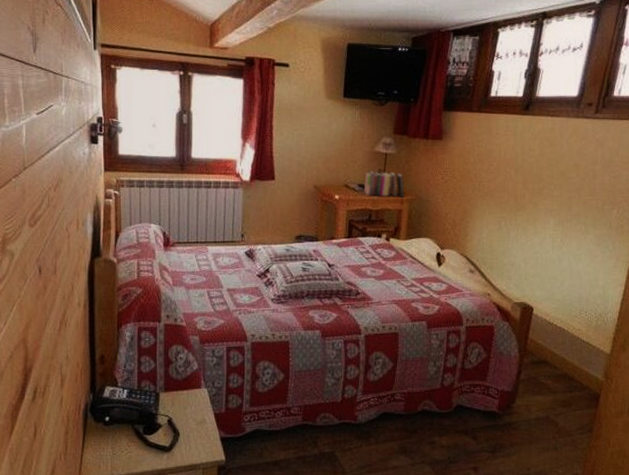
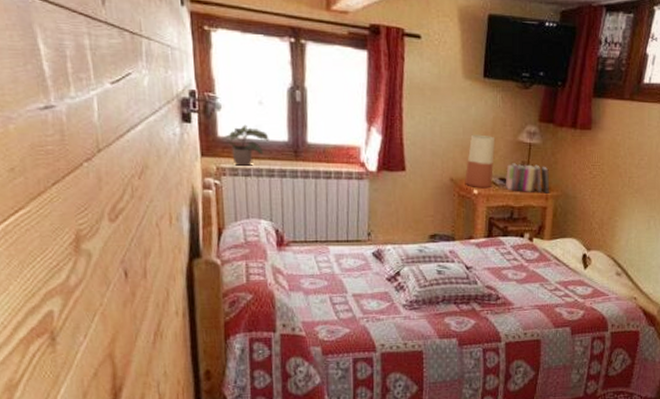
potted plant: none [122,144,160,180] -> present [222,124,269,167]
vase: none [327,146,355,194] -> present [465,134,496,189]

